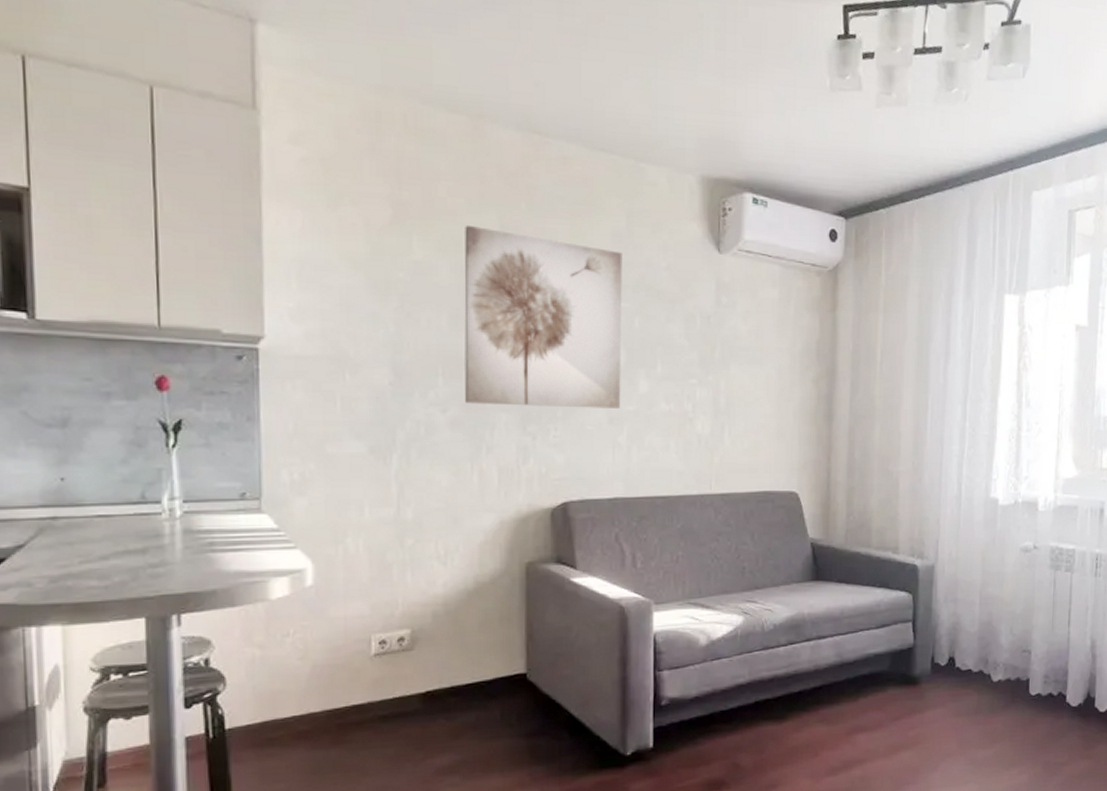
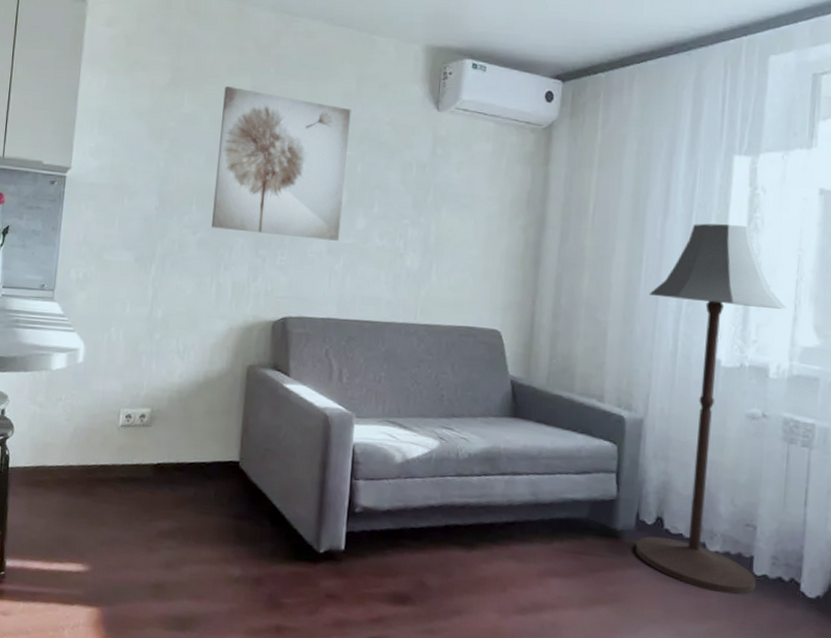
floor lamp: none [932,364,1051,717] -> present [636,223,787,595]

